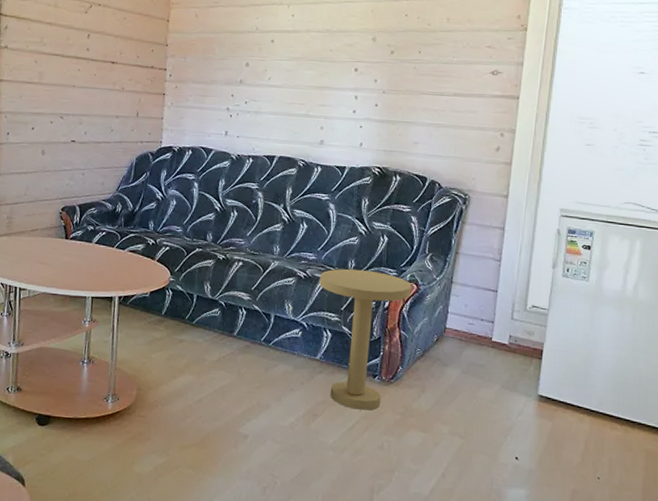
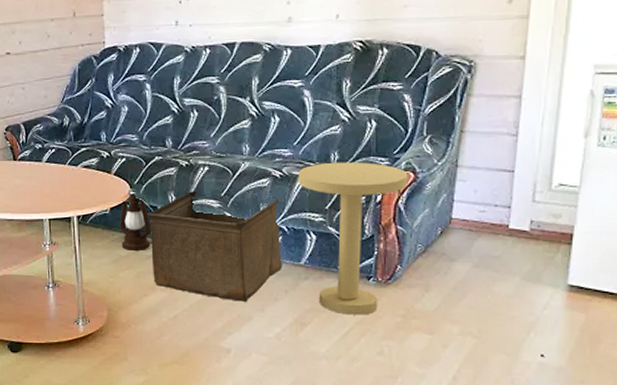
lantern: none [156,252,187,334] -> present [119,163,152,250]
storage bin: none [183,283,304,390] -> present [148,191,282,302]

